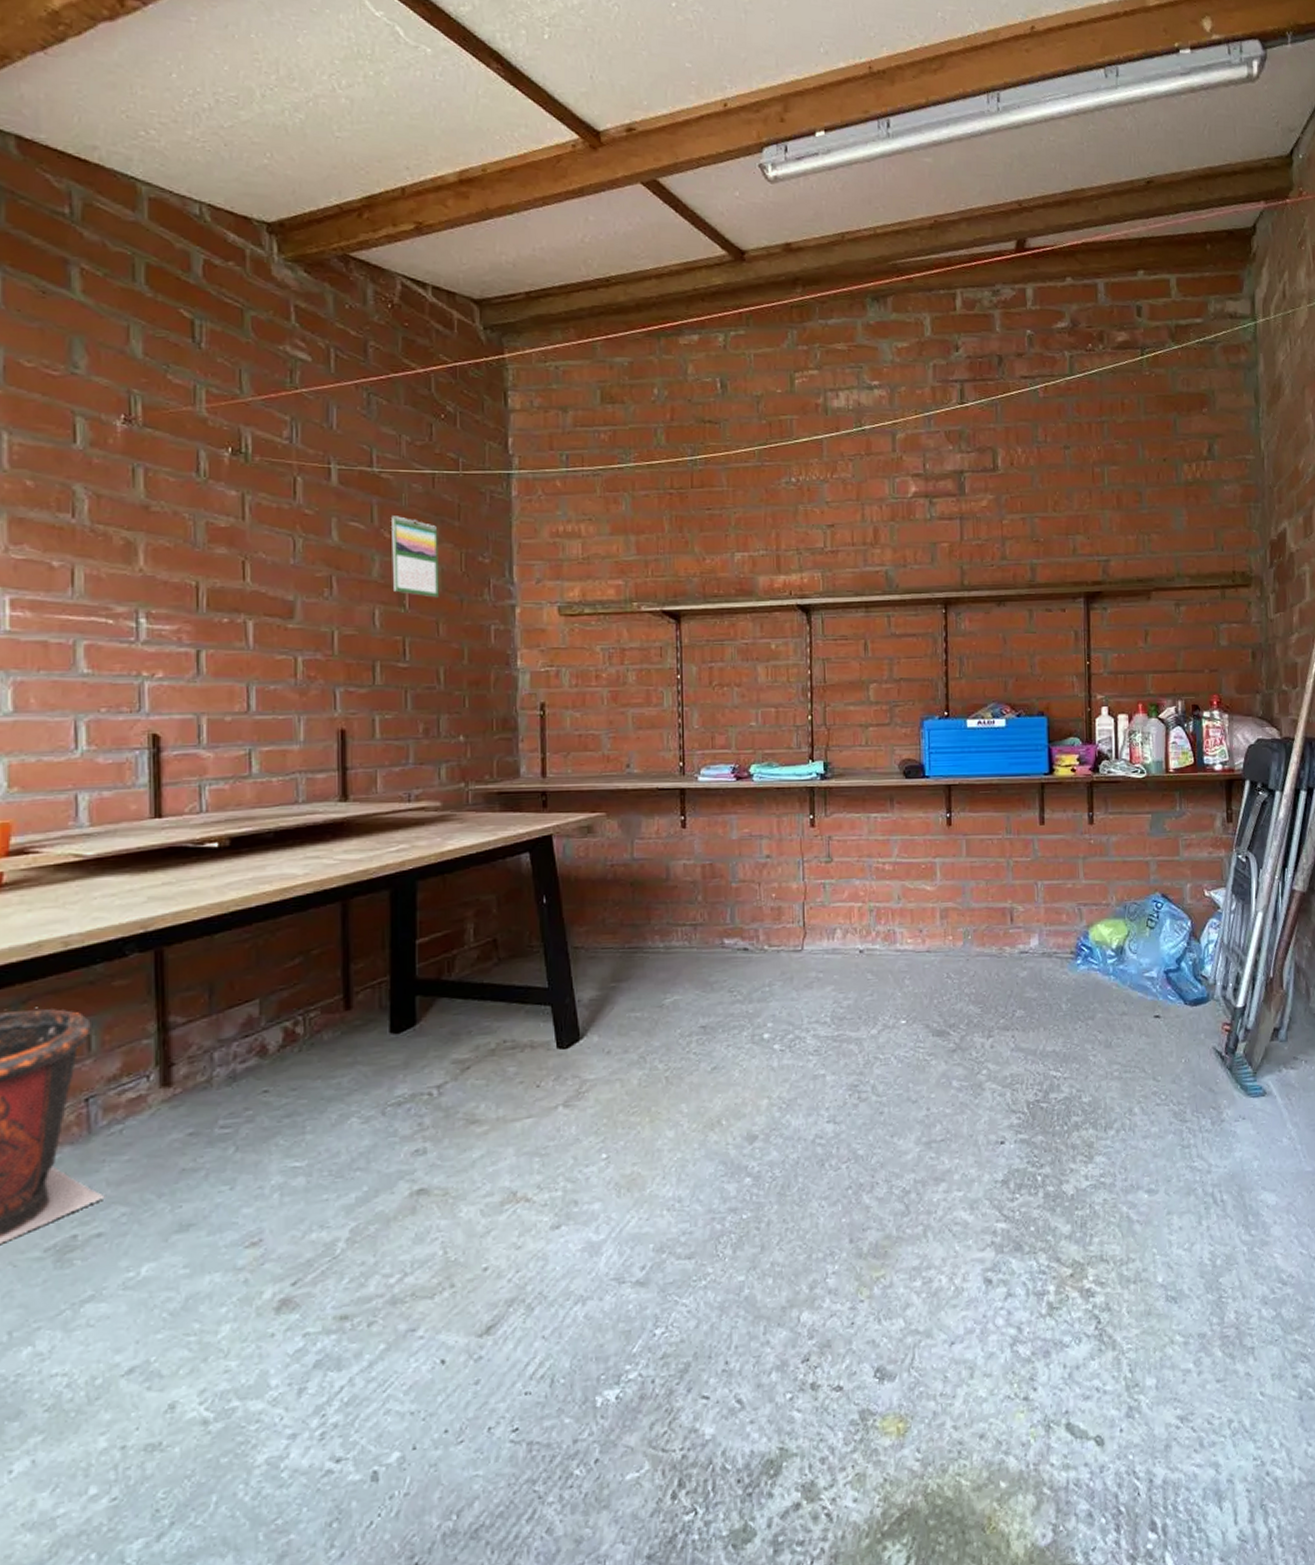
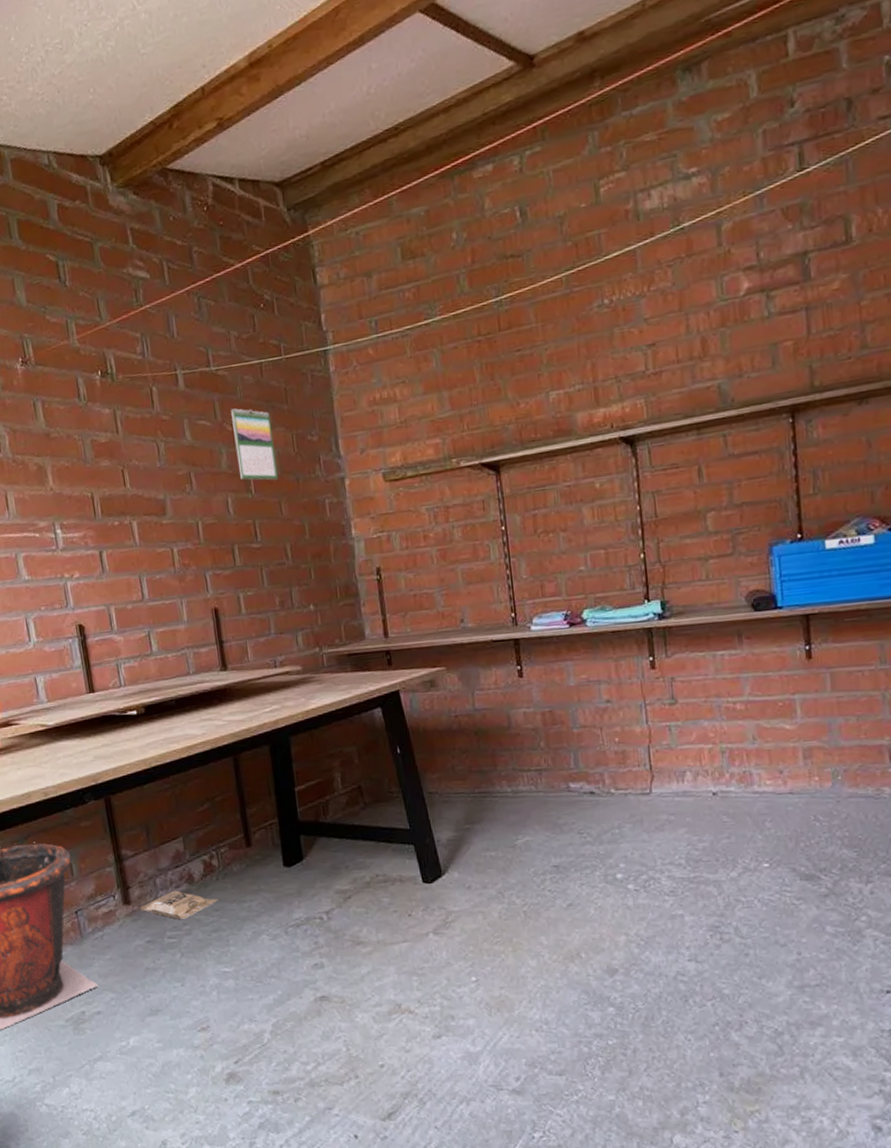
bag: none [179,1066,299,1103] -> present [136,890,219,919]

